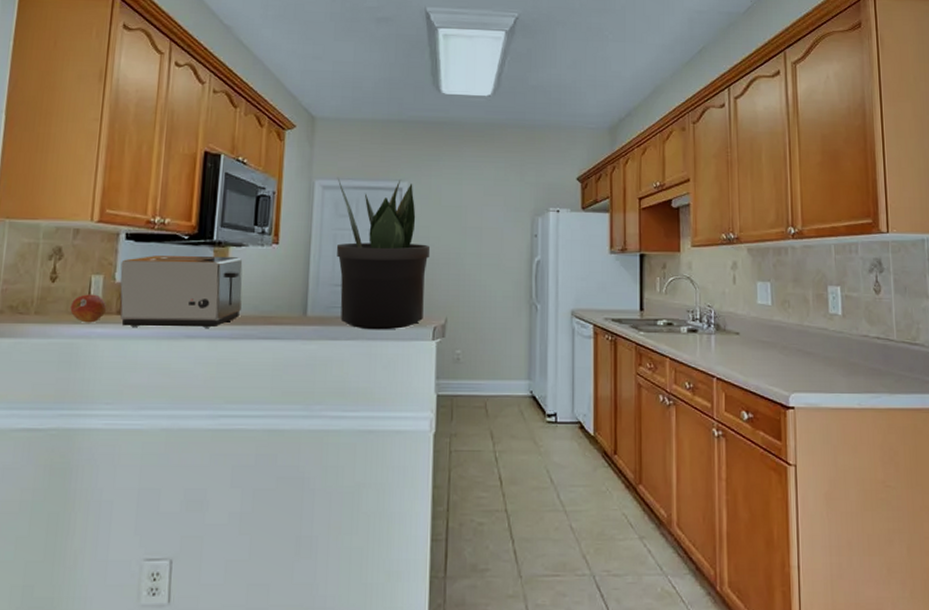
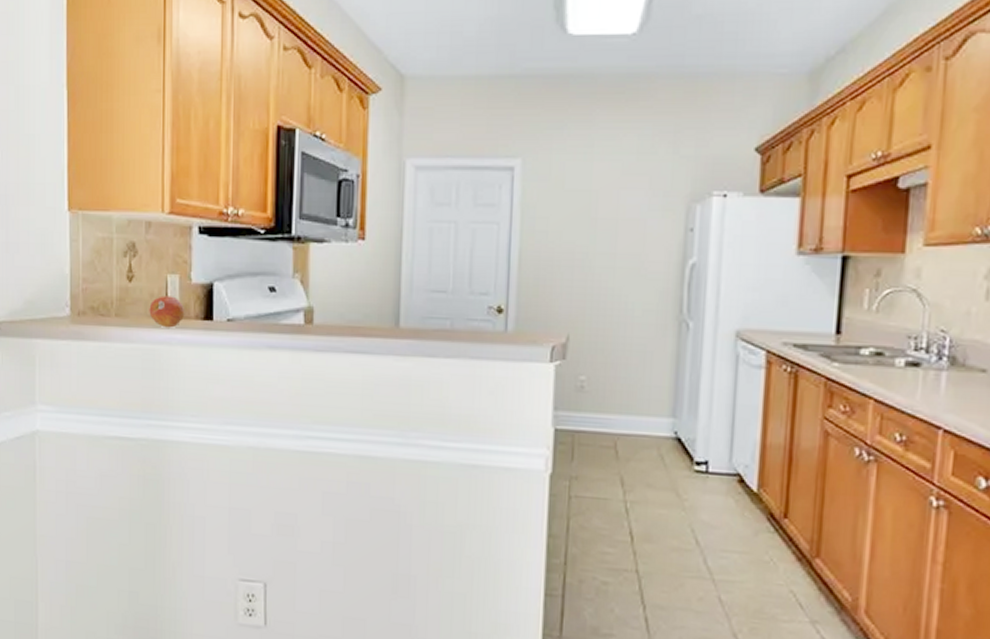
toaster: present [119,256,243,328] -> none [196,253,326,338]
planter: present [336,177,431,330] -> none [432,154,550,348]

